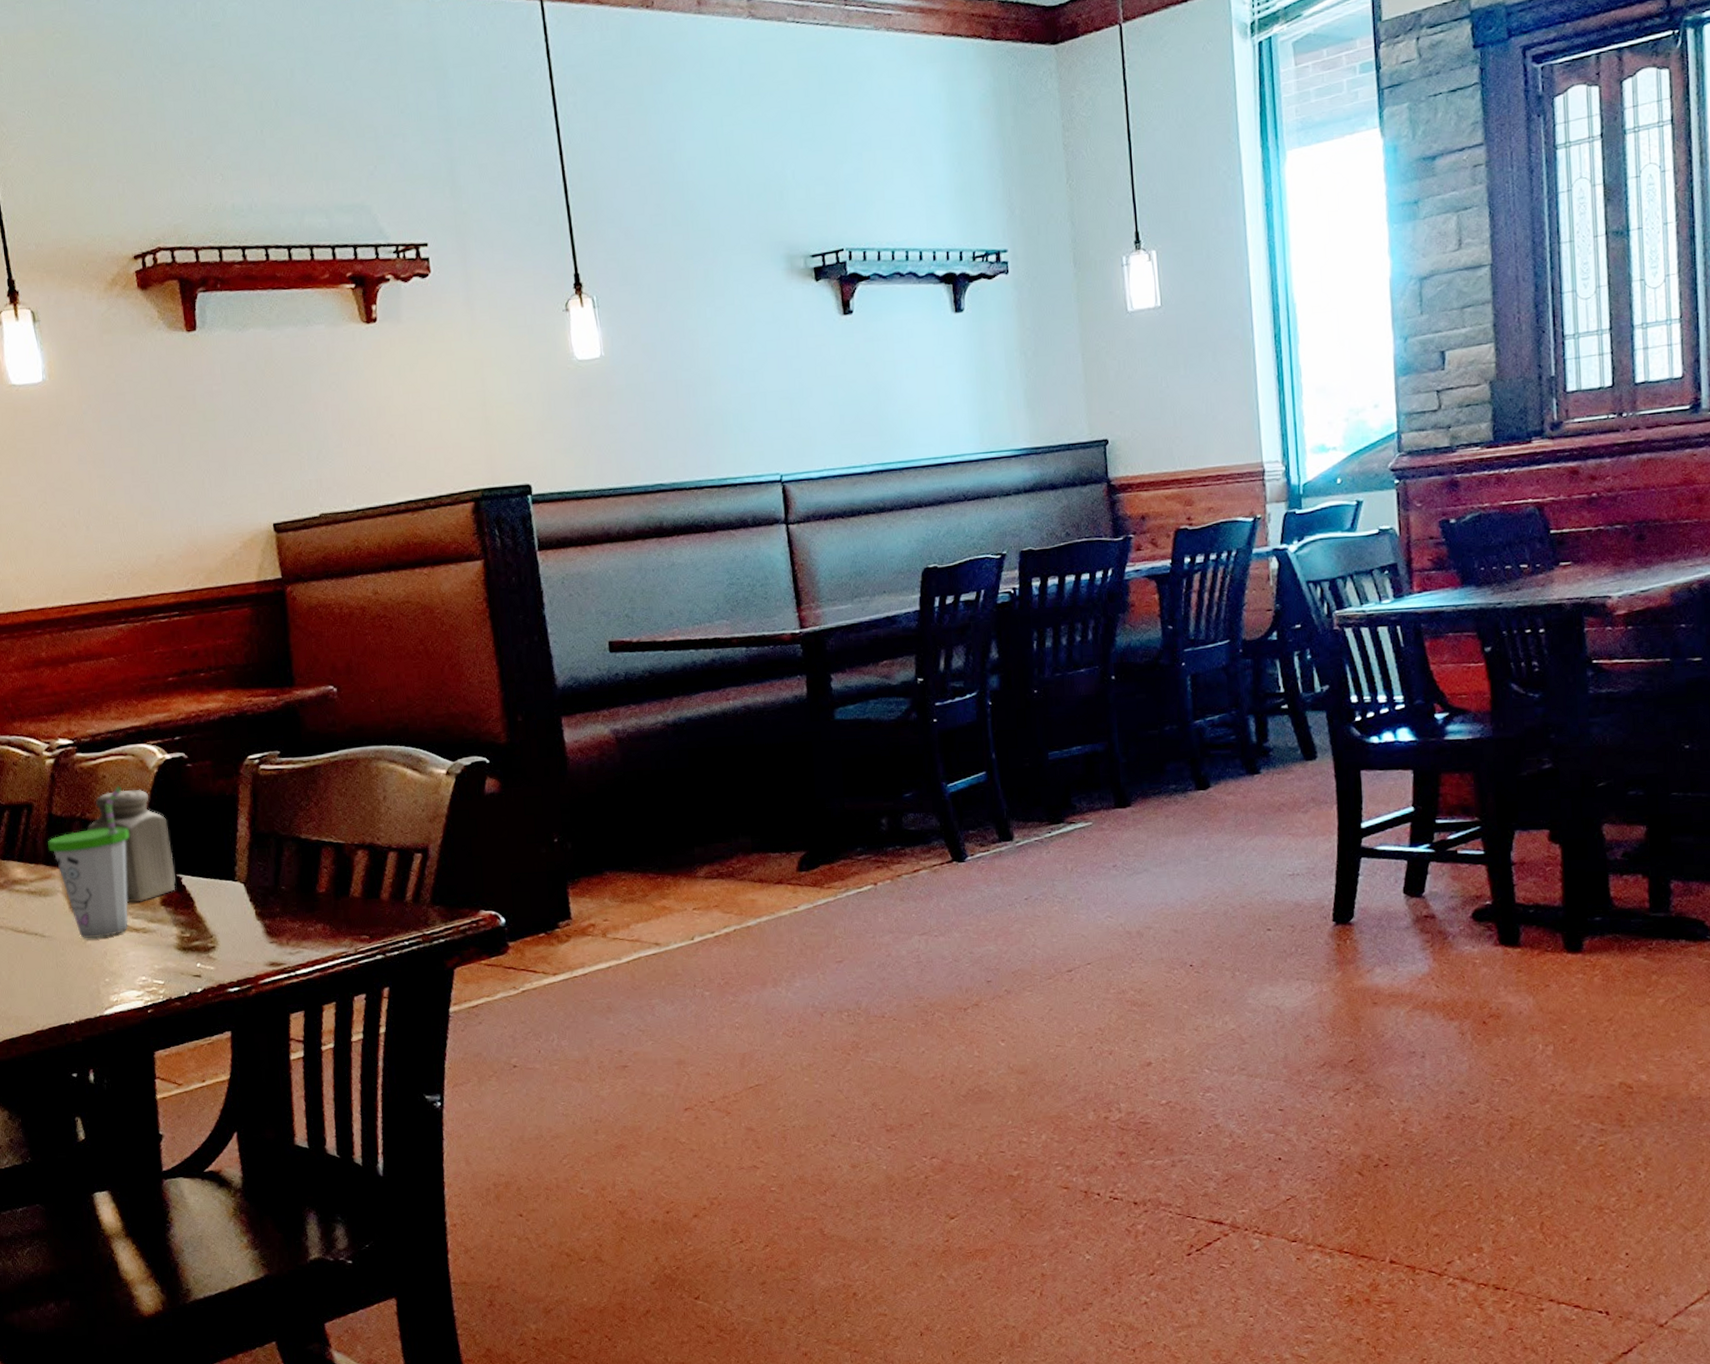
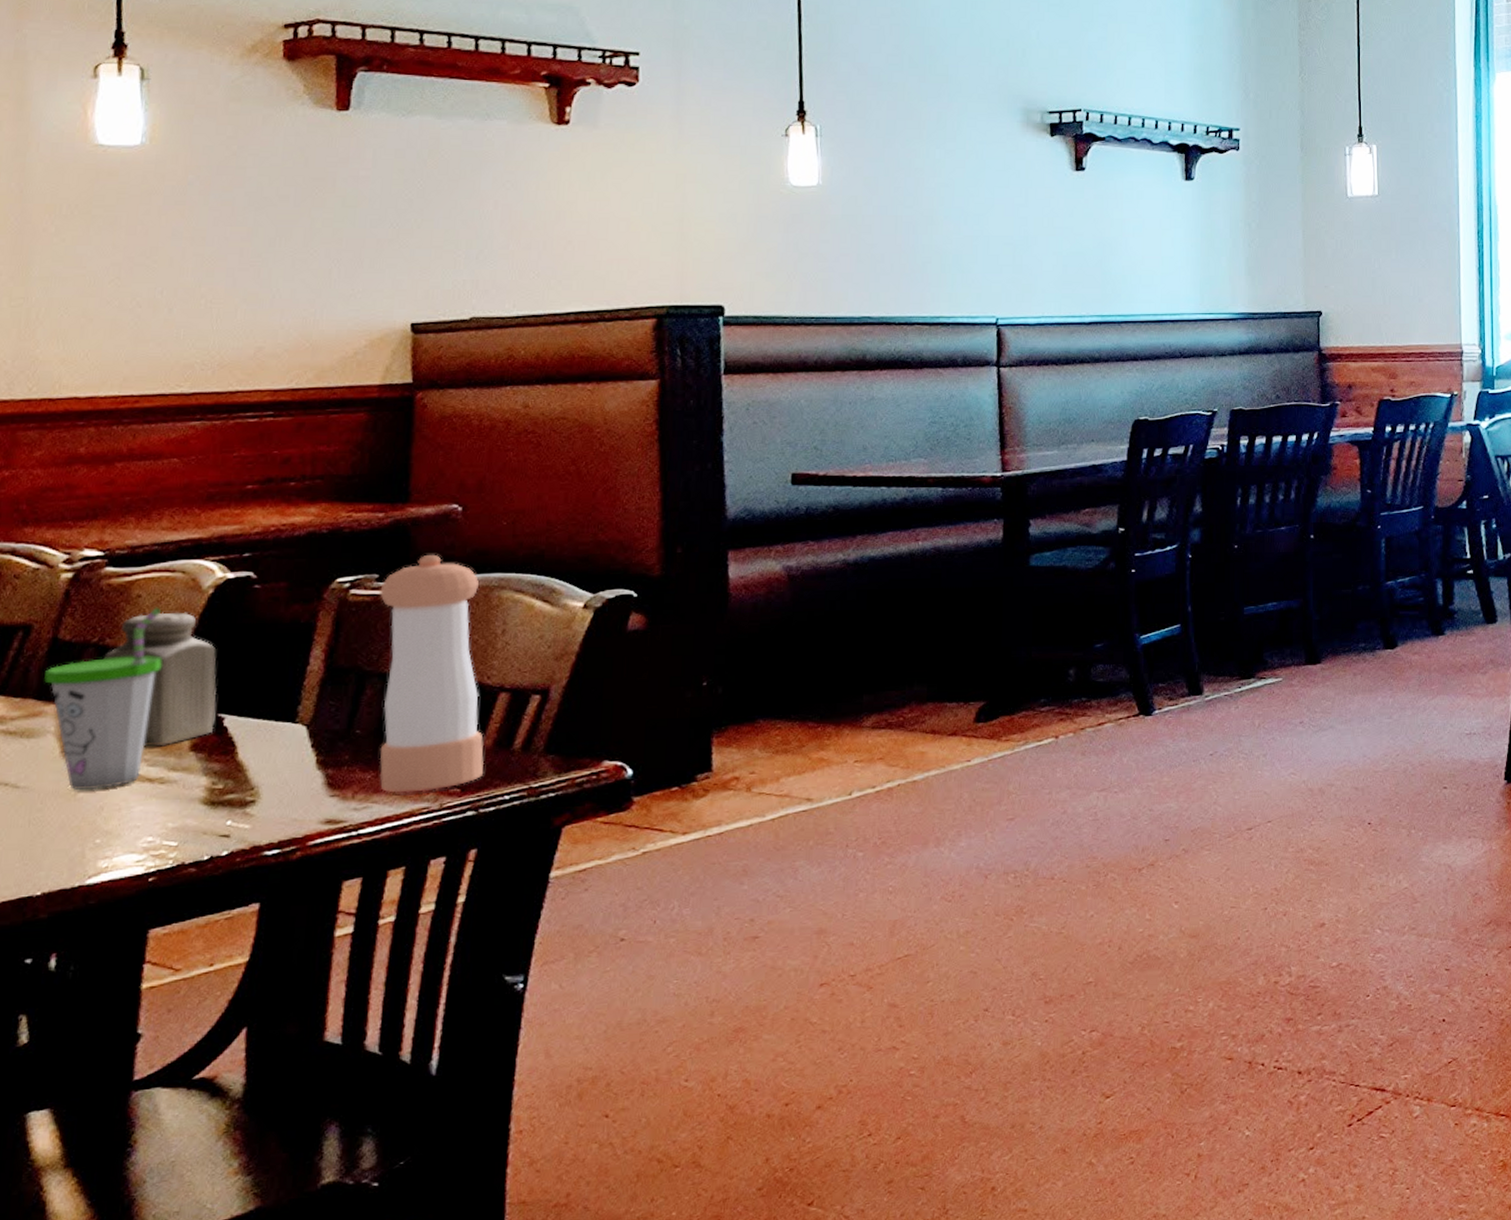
pepper shaker: none [283,731,386,940] -> present [379,554,484,793]

